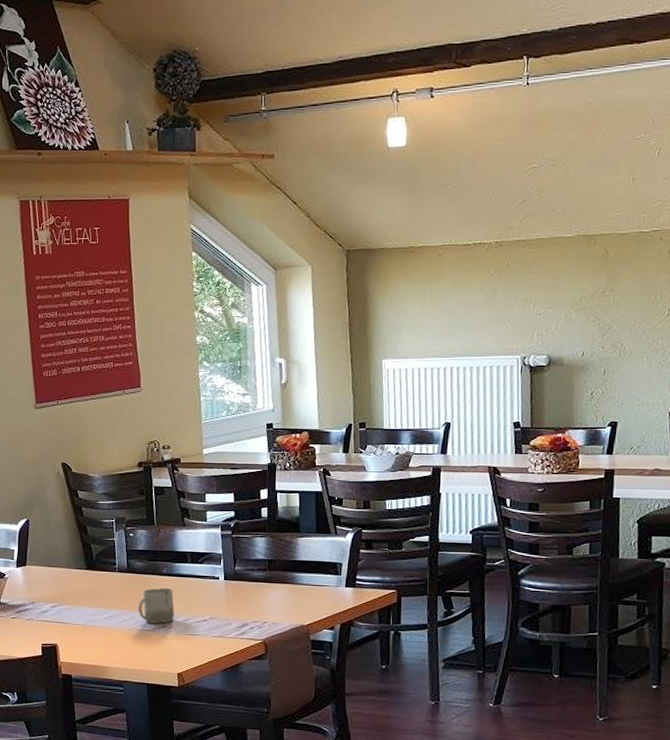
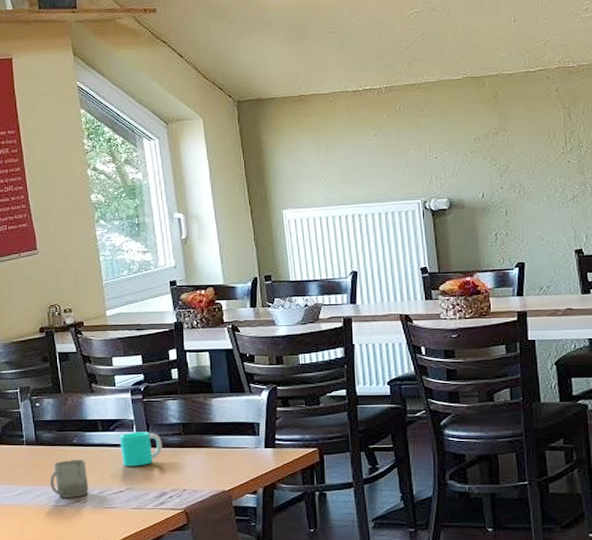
cup: none [207,565,247,598] -> present [119,432,162,467]

